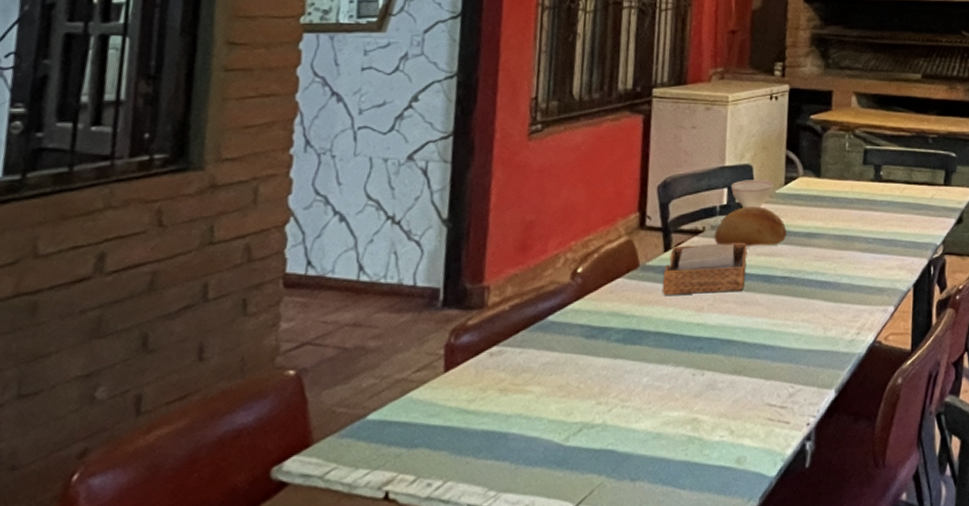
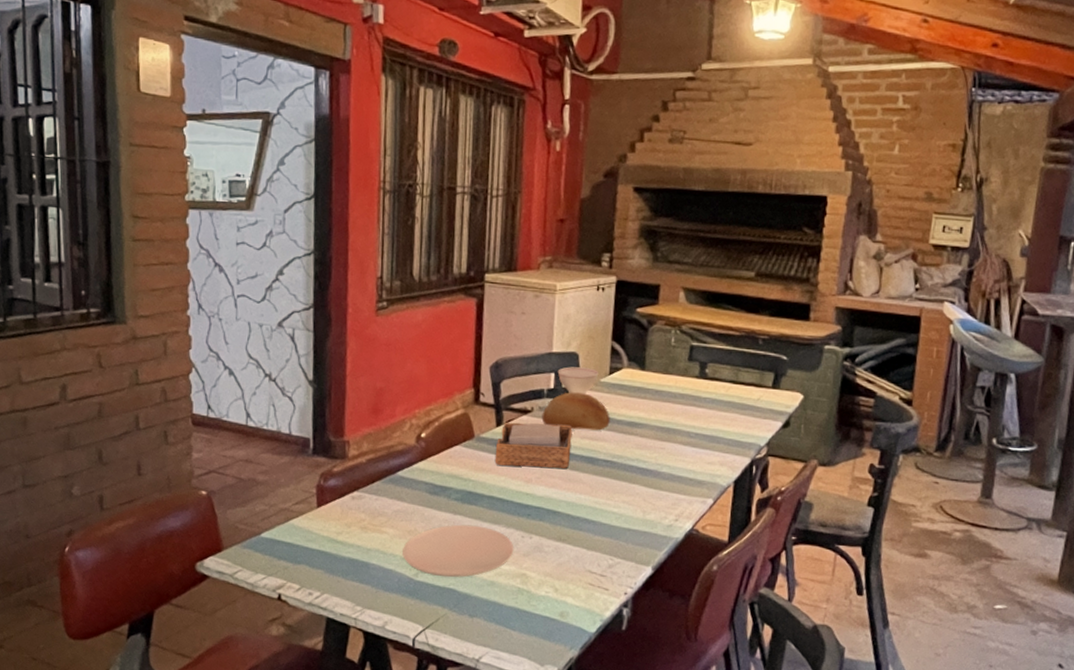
plate: none [550,368,684,437] -> present [402,524,514,578]

